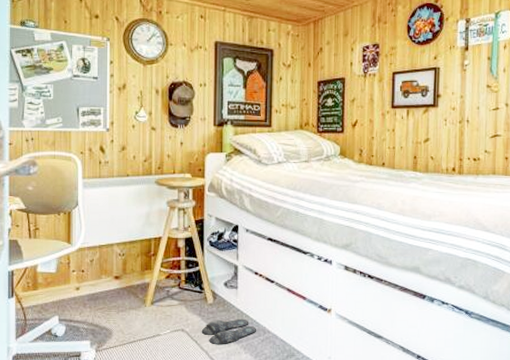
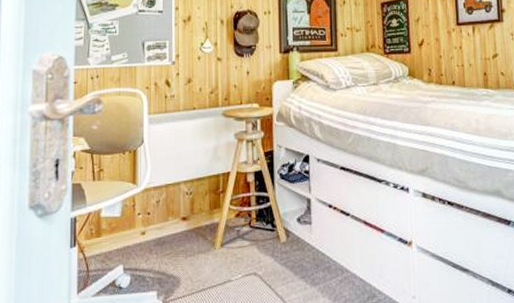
slippers: present [201,319,256,345] -> none [275,258,333,289]

